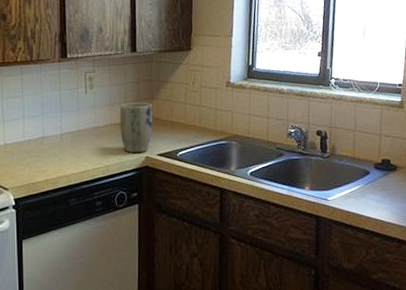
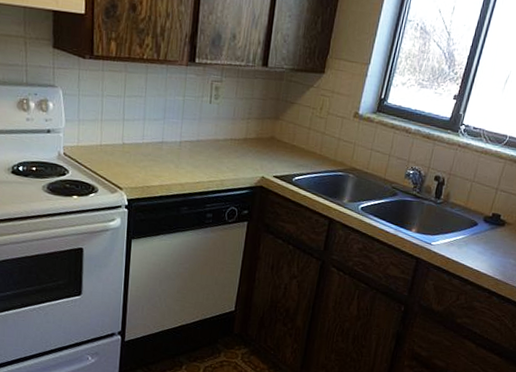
plant pot: present [119,103,153,154] -> none [239,119,275,172]

